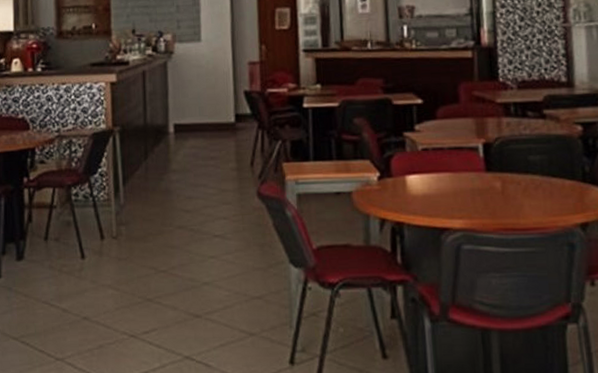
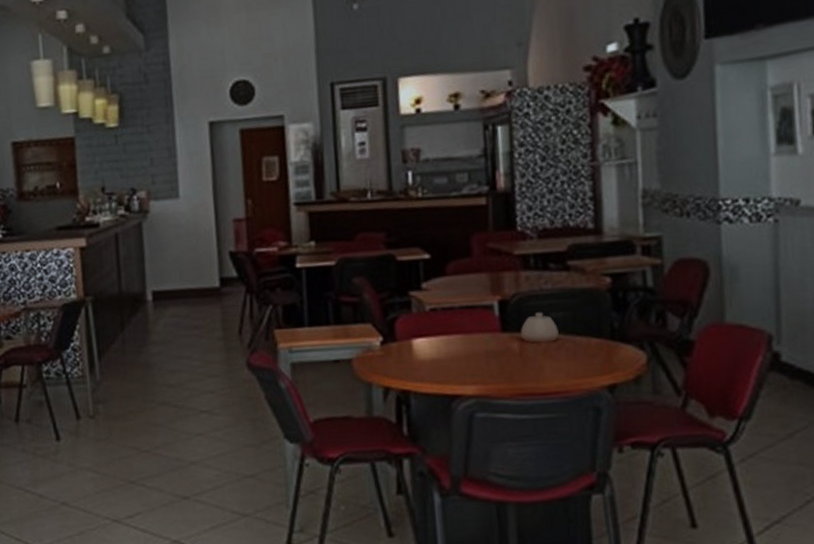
sugar bowl: none [502,155,537,183] -> present [520,312,559,344]

